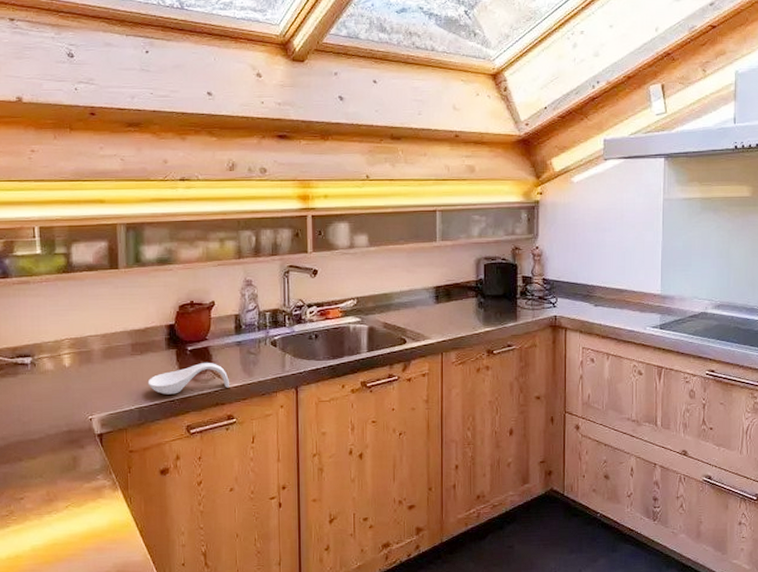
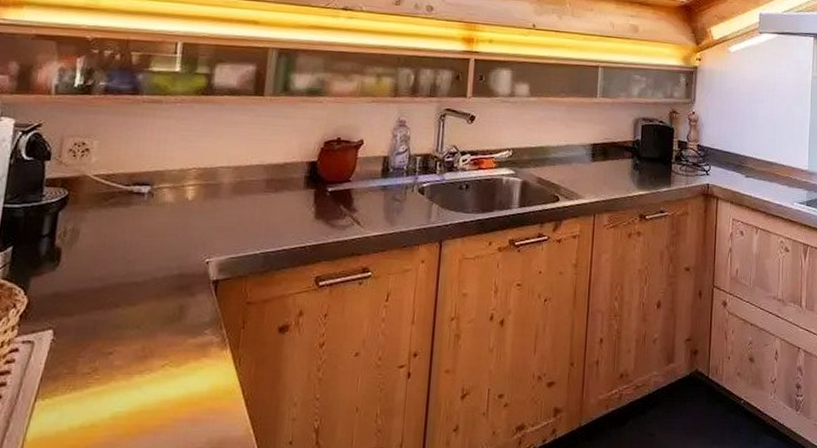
spoon rest: present [147,362,230,395] -> none [278,206,370,240]

